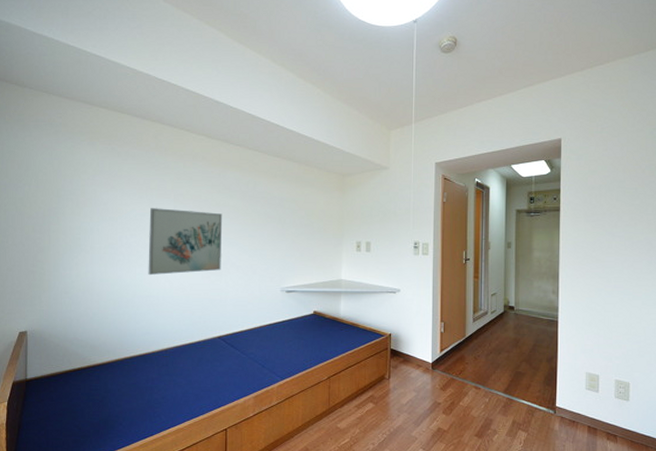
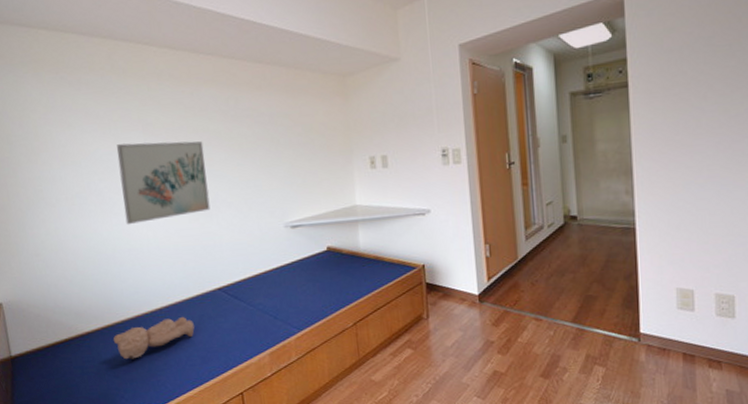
teddy bear: none [120,357,193,391] -> present [113,316,195,360]

